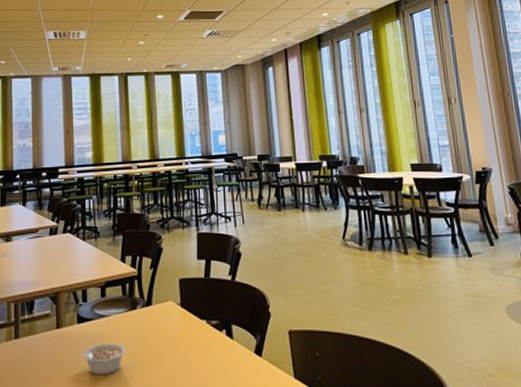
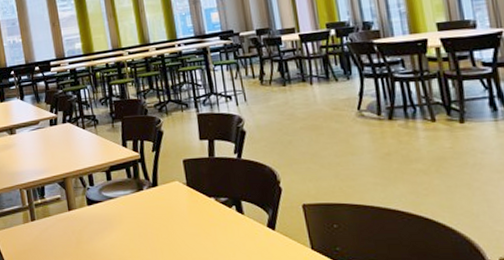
legume: present [83,343,127,375] -> none [96,222,138,251]

